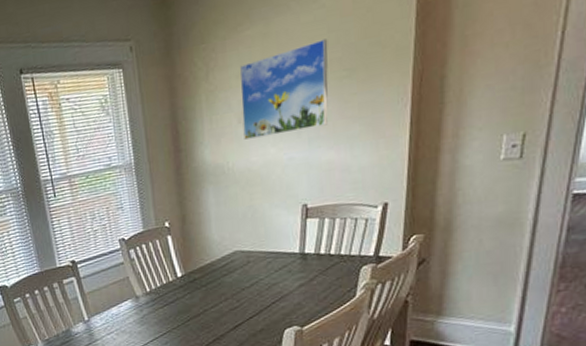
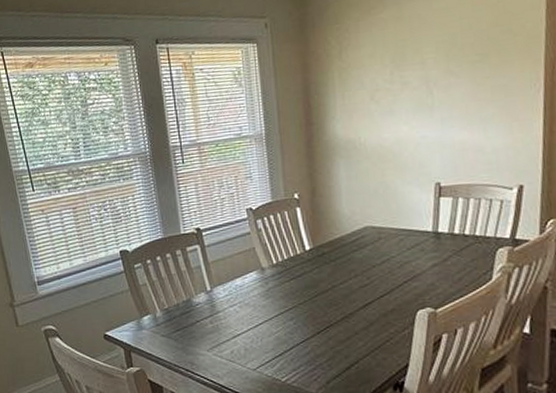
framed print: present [240,38,328,140] -> none [372,25,461,116]

